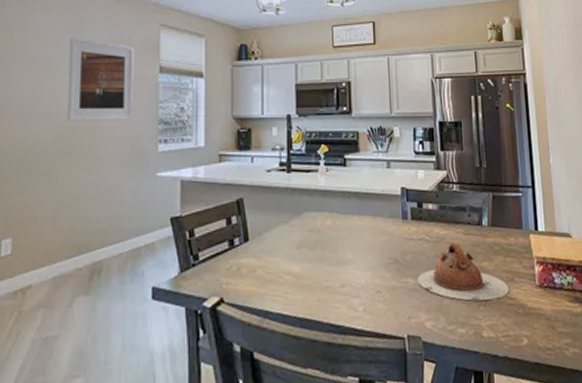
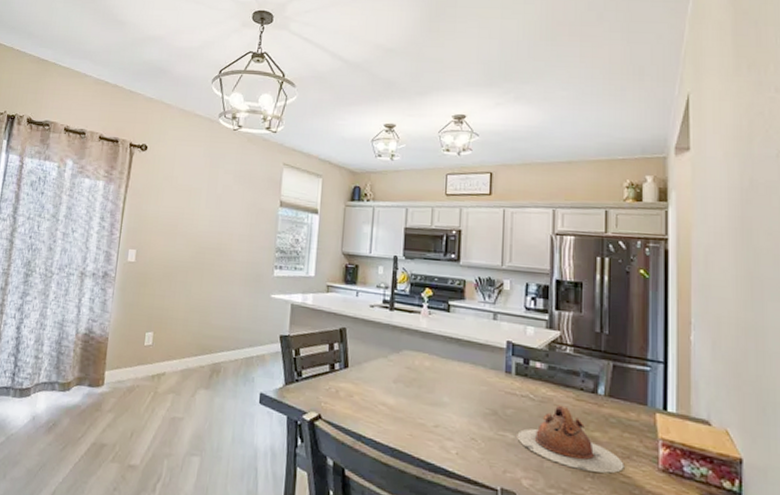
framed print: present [67,37,134,121] -> none [202,171,260,246]

